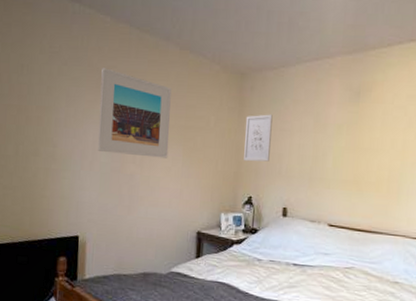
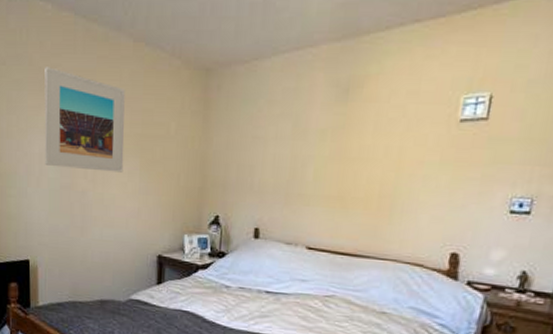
wall art: present [244,114,273,162] -> none [209,118,243,175]

